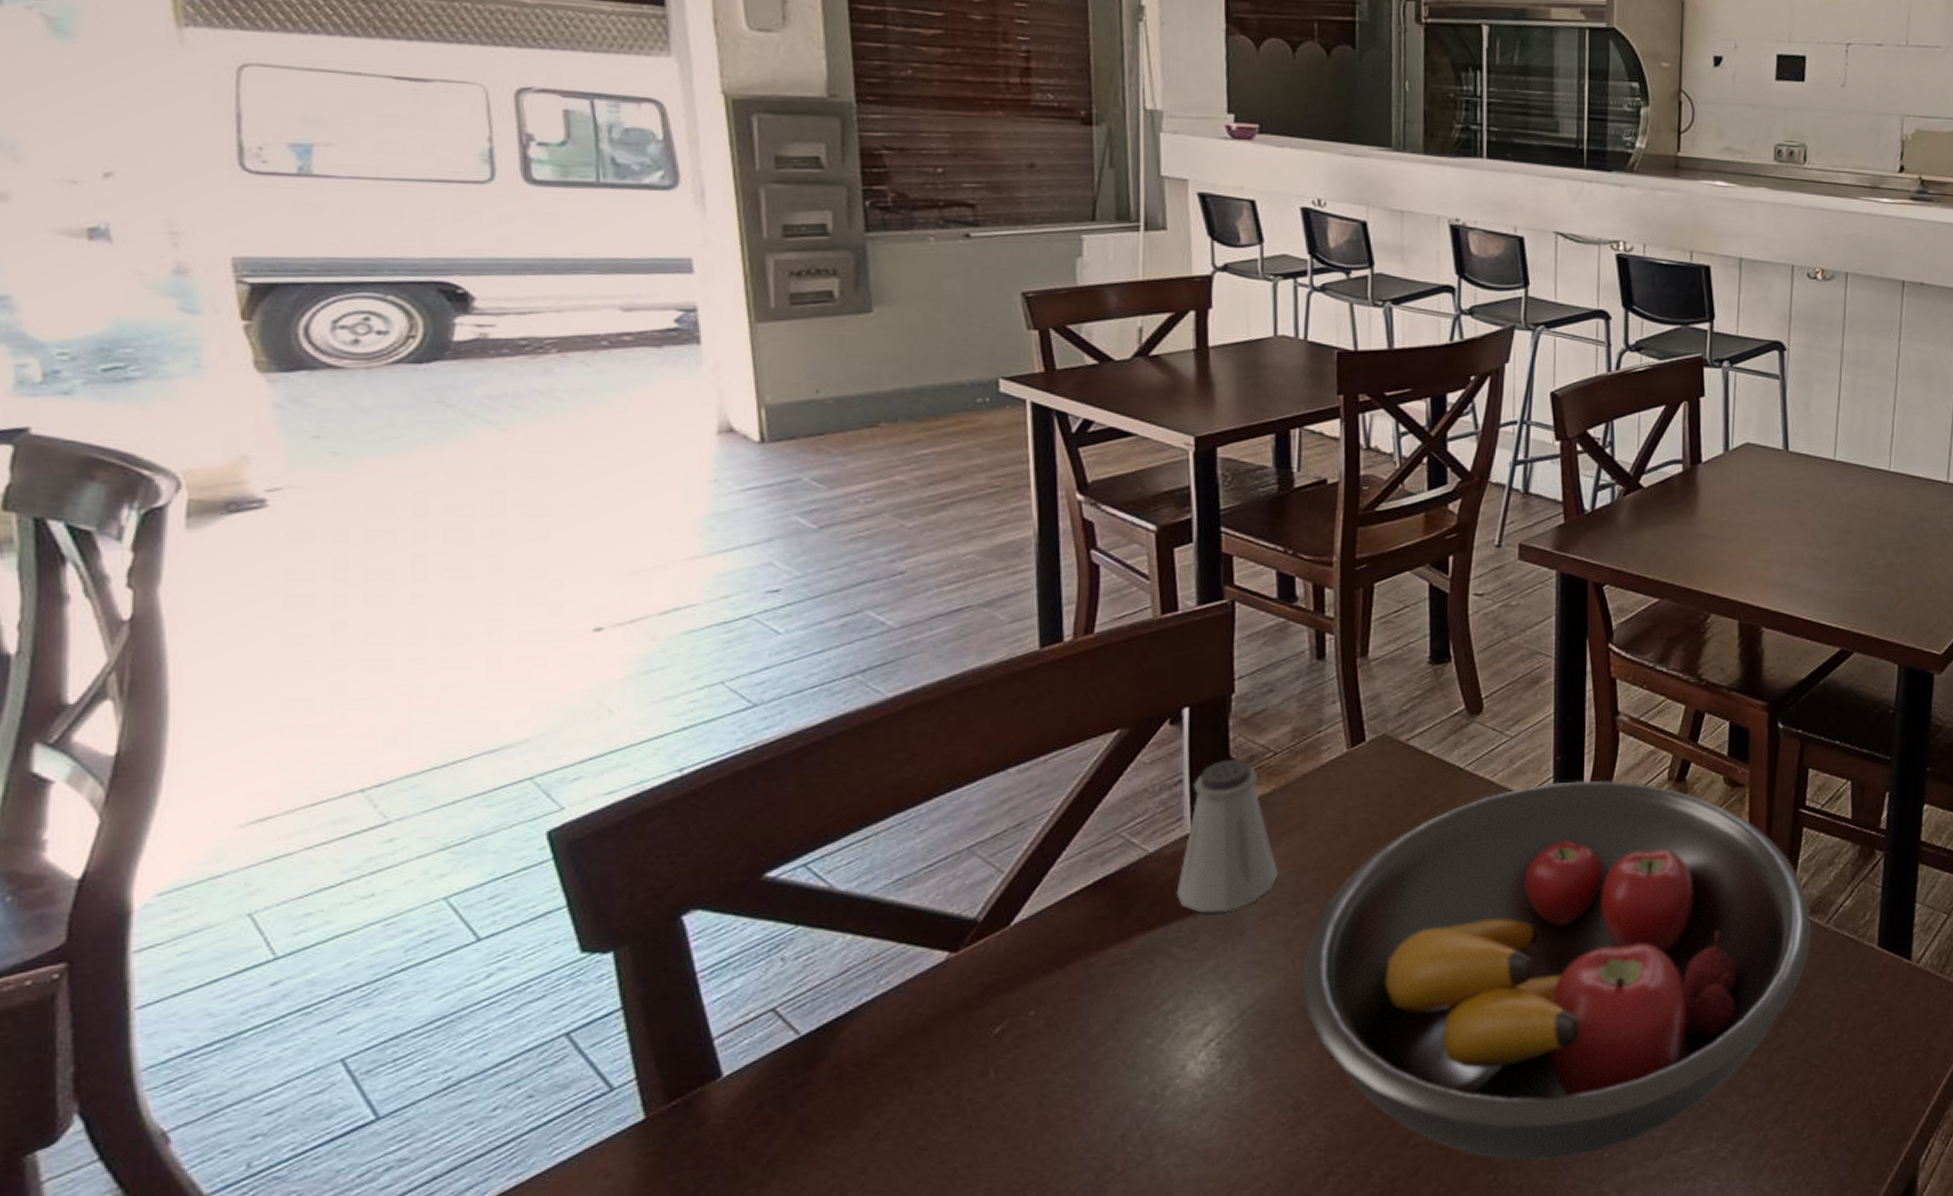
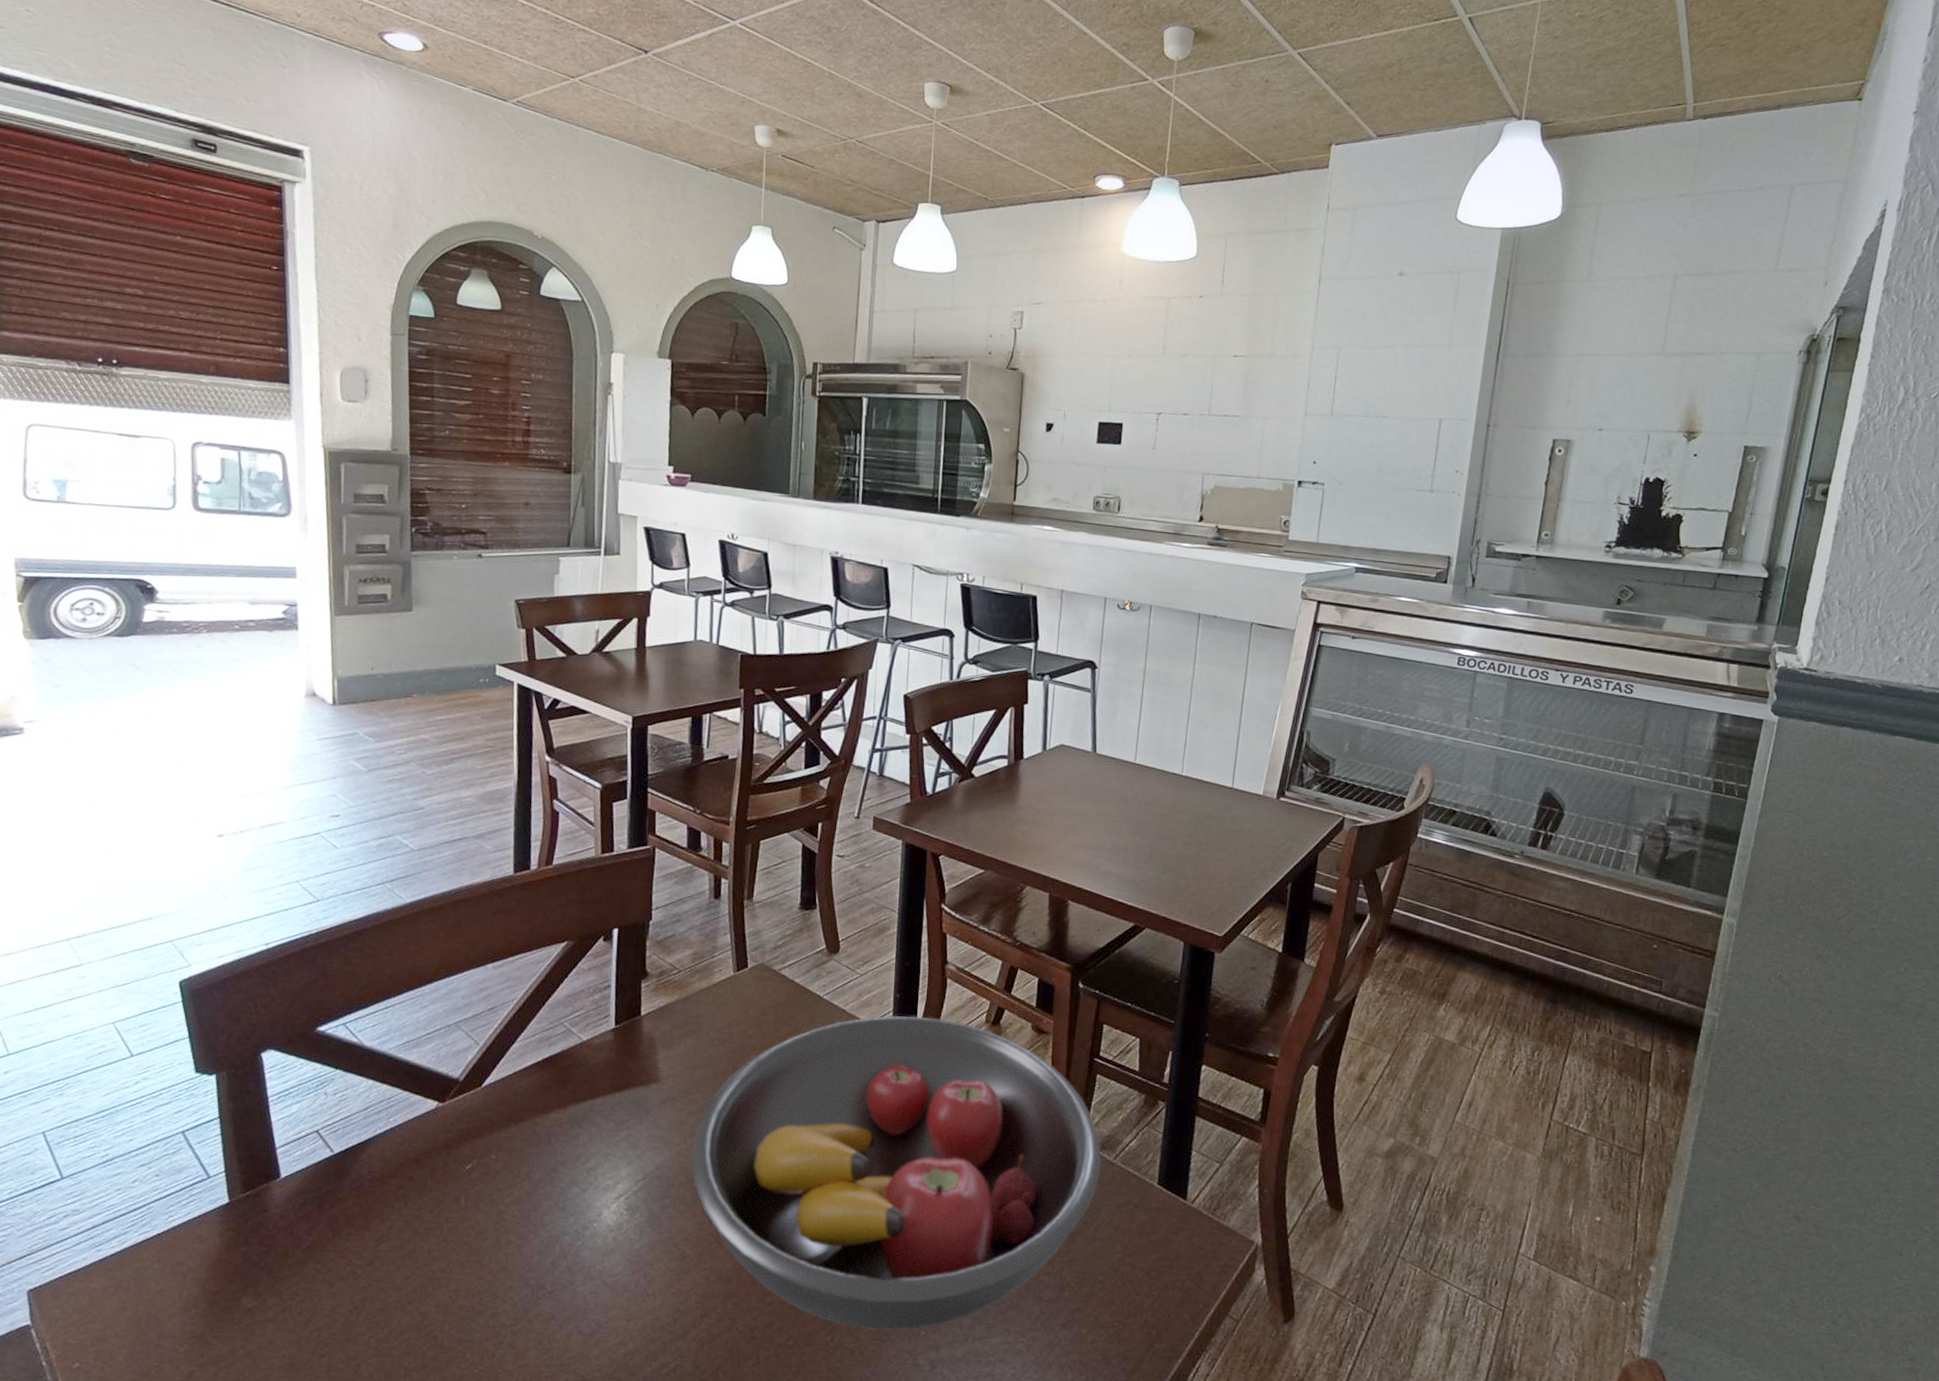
saltshaker: present [1176,759,1279,913] -> none [601,972,678,1094]

